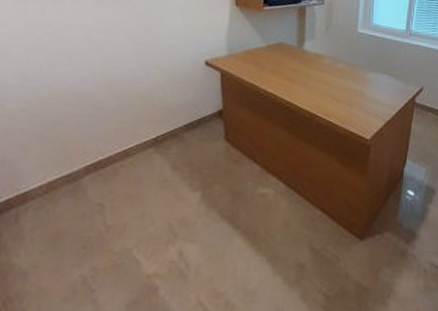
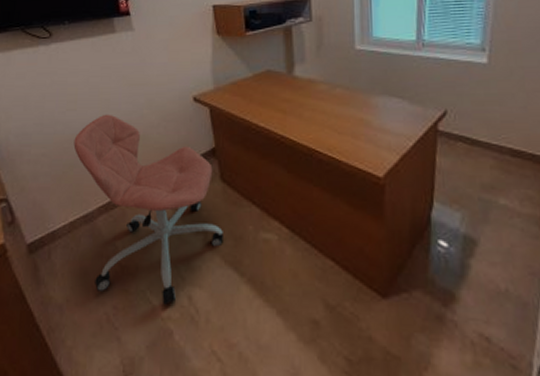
office chair: none [62,71,222,262] -> present [73,114,223,305]

